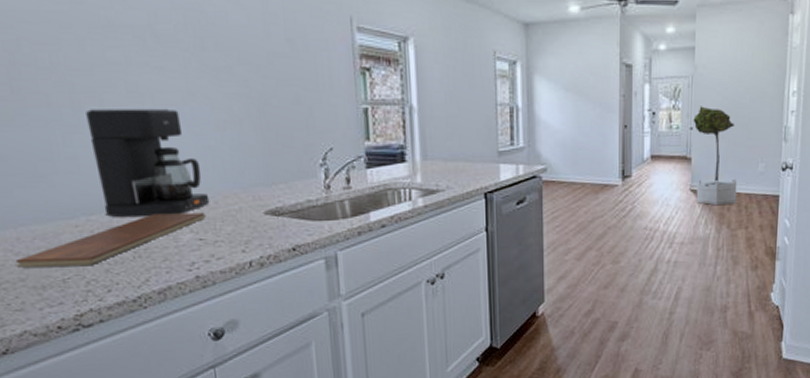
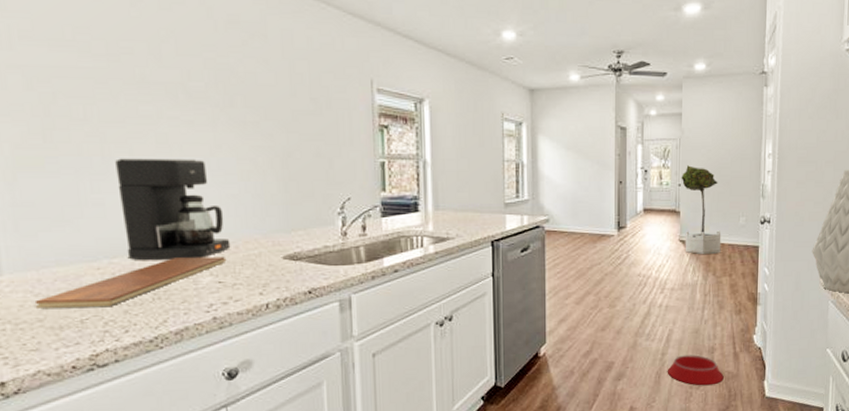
pet bowl: none [675,314,737,347] -> present [667,355,724,386]

